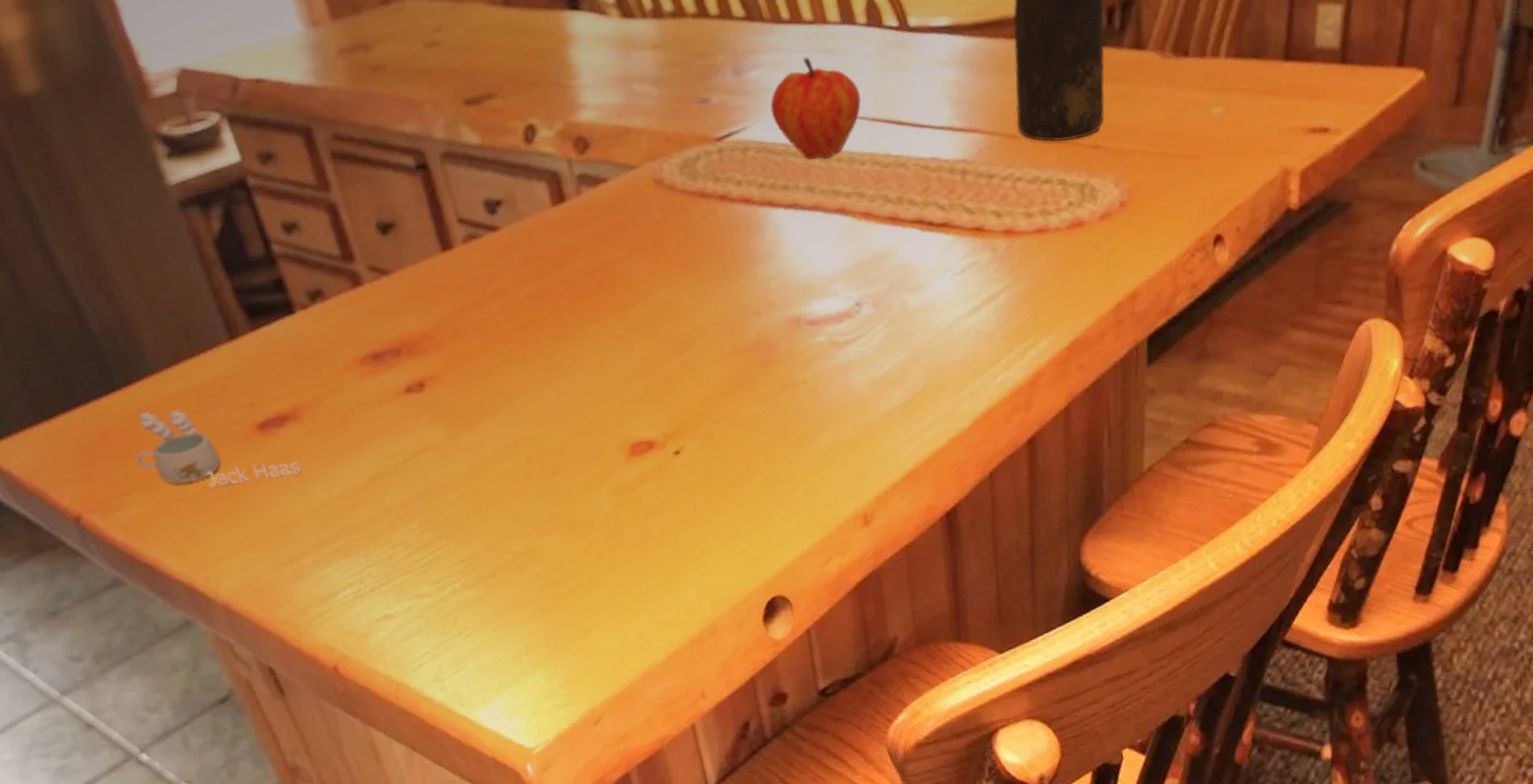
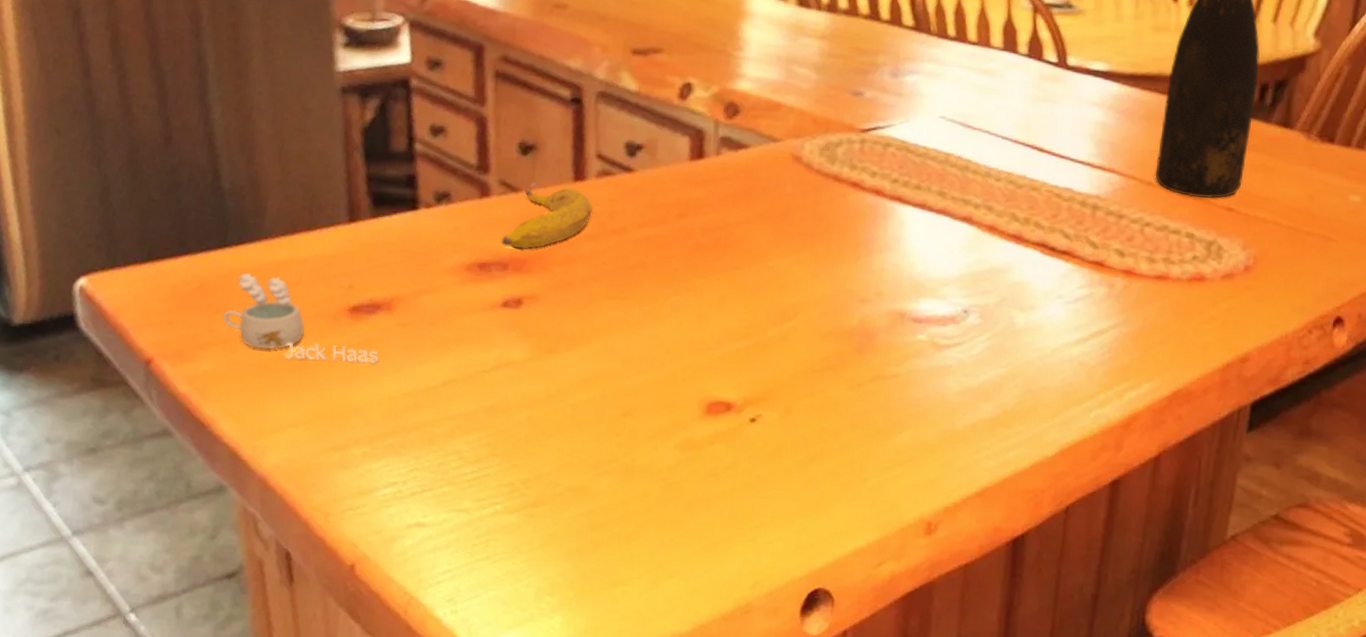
banana: none [387,259,469,332] -> present [501,181,593,249]
fruit: present [770,57,861,160] -> none [919,73,1008,170]

